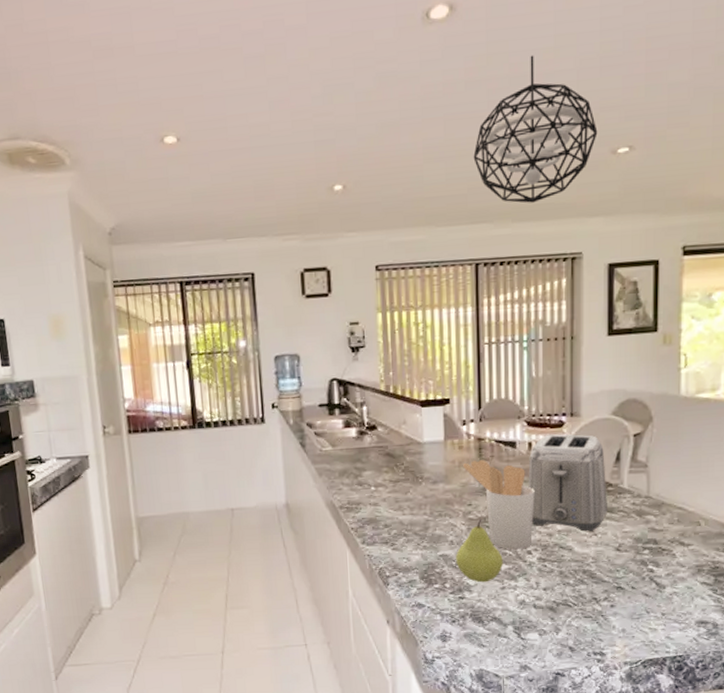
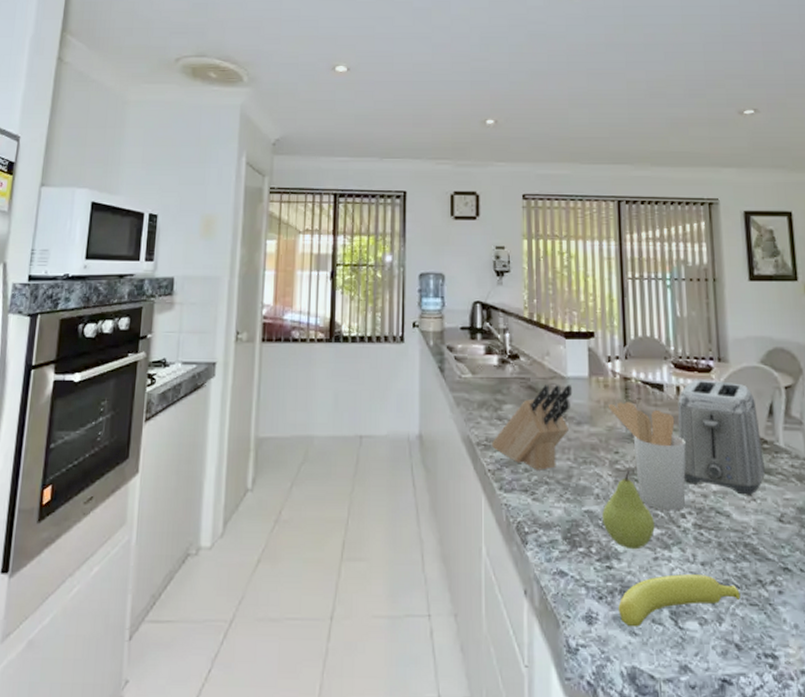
knife block: none [353,449,429,525] -> present [491,385,573,470]
banana: none [469,597,577,641] -> present [618,574,741,627]
pendant light: present [473,55,598,203] -> none [614,28,725,150]

